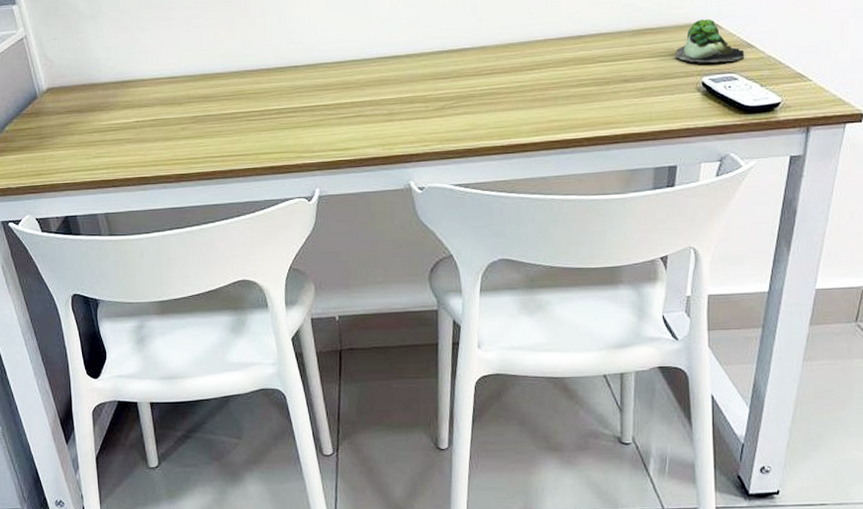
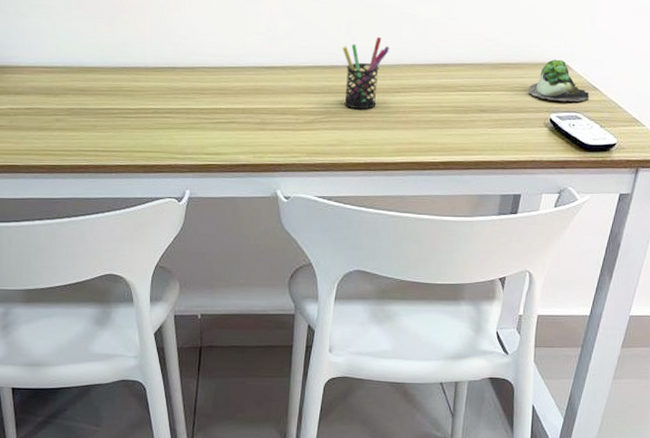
pen holder: none [468,14,519,91] -> present [342,36,389,110]

